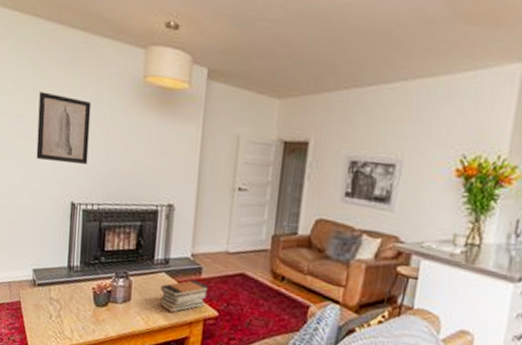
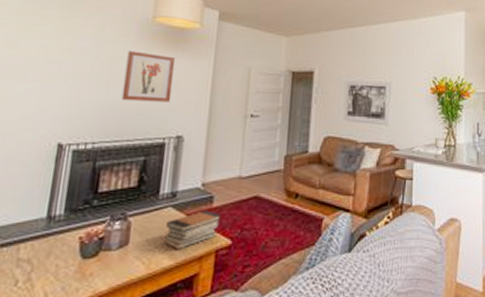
wall art: present [36,91,92,164] -> none [15,30,92,102]
wall art: none [119,113,166,169] -> present [121,50,176,103]

